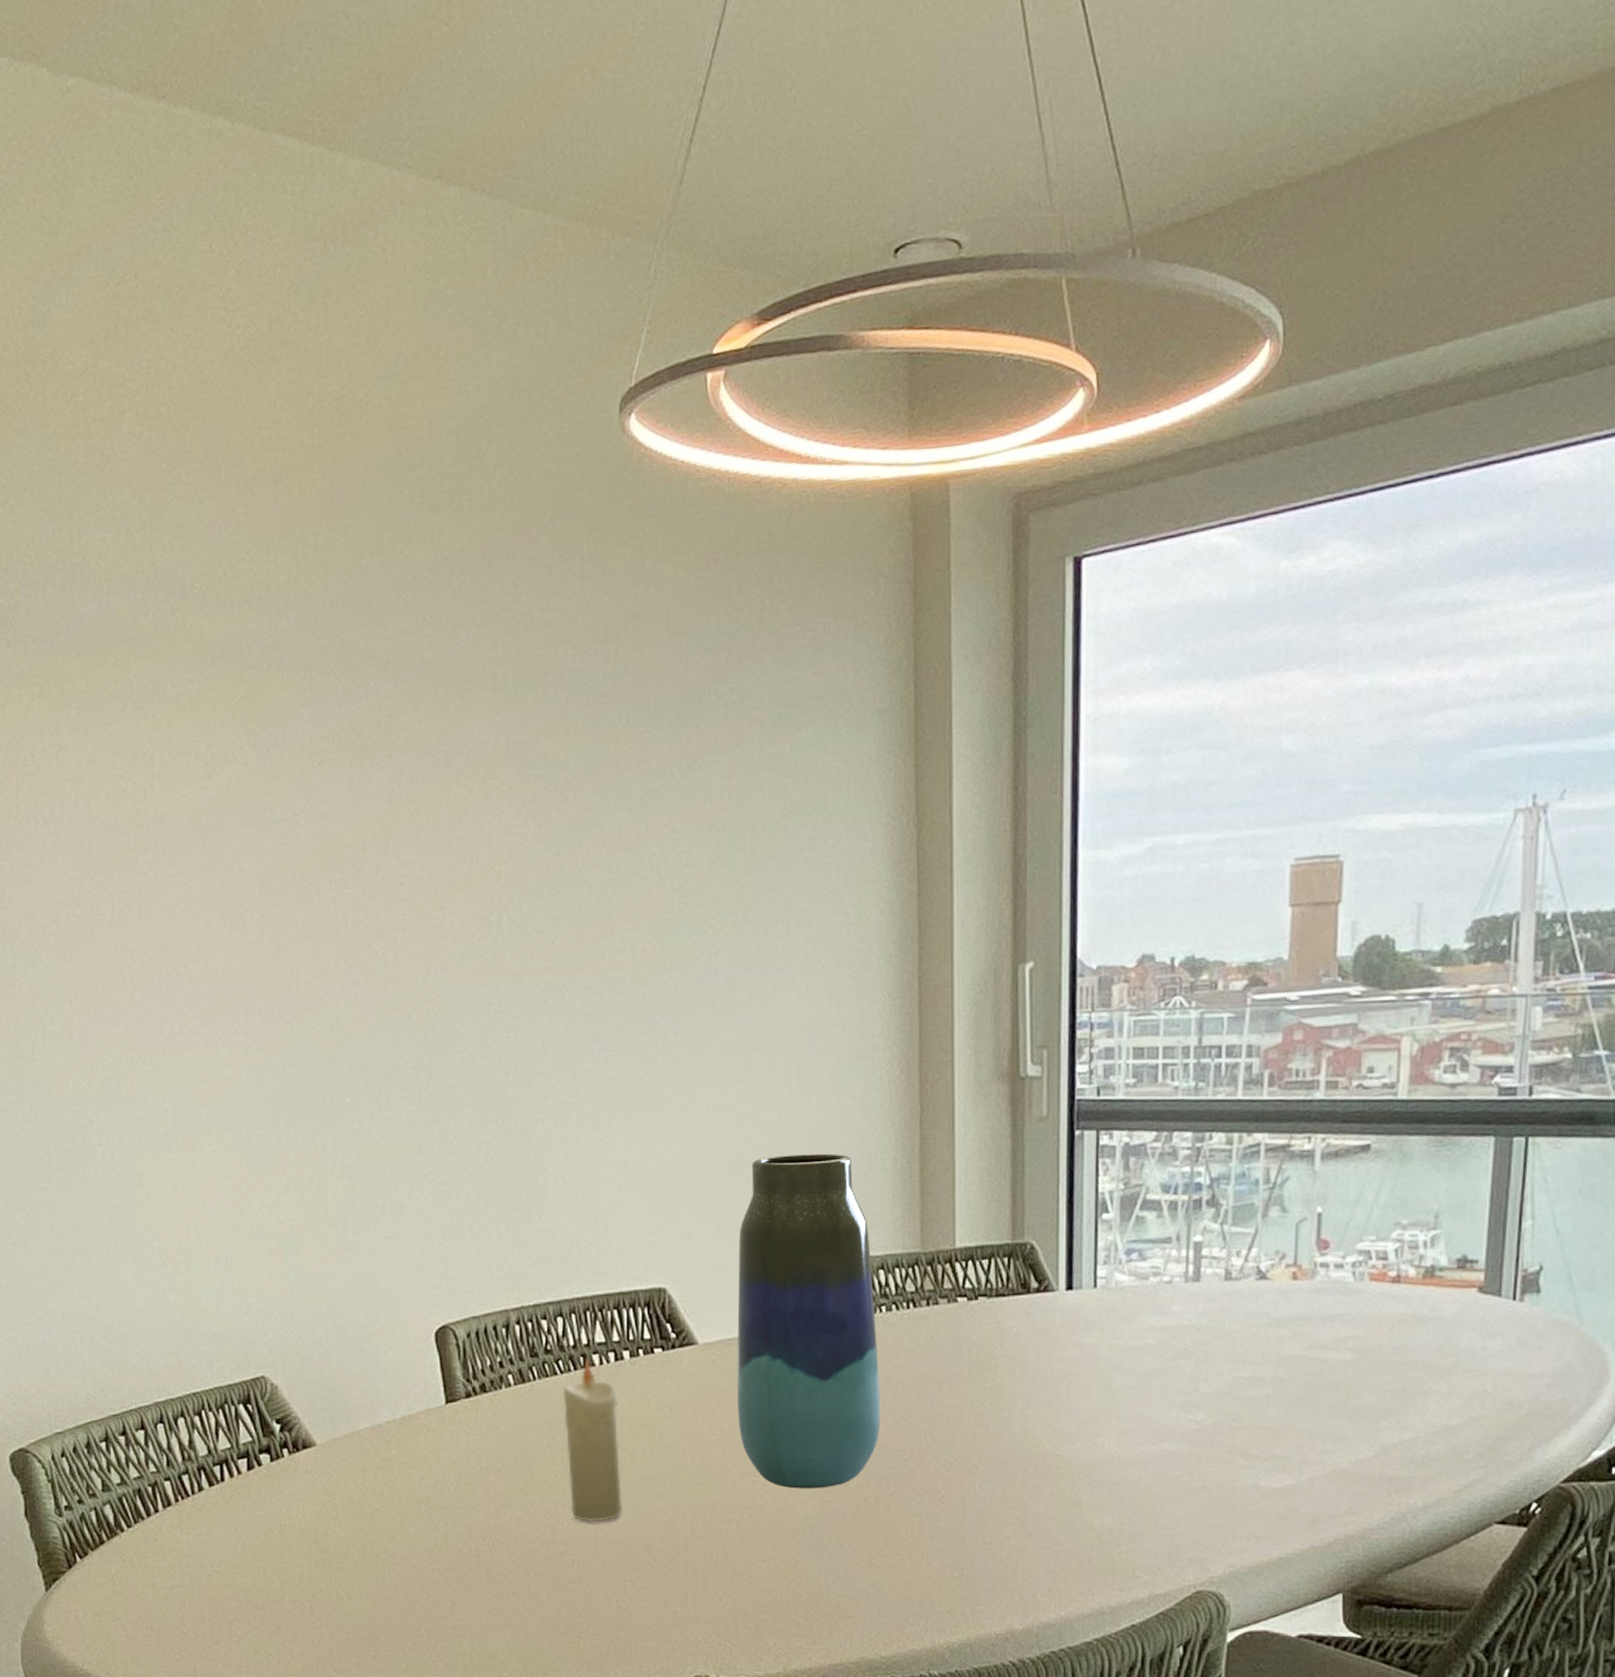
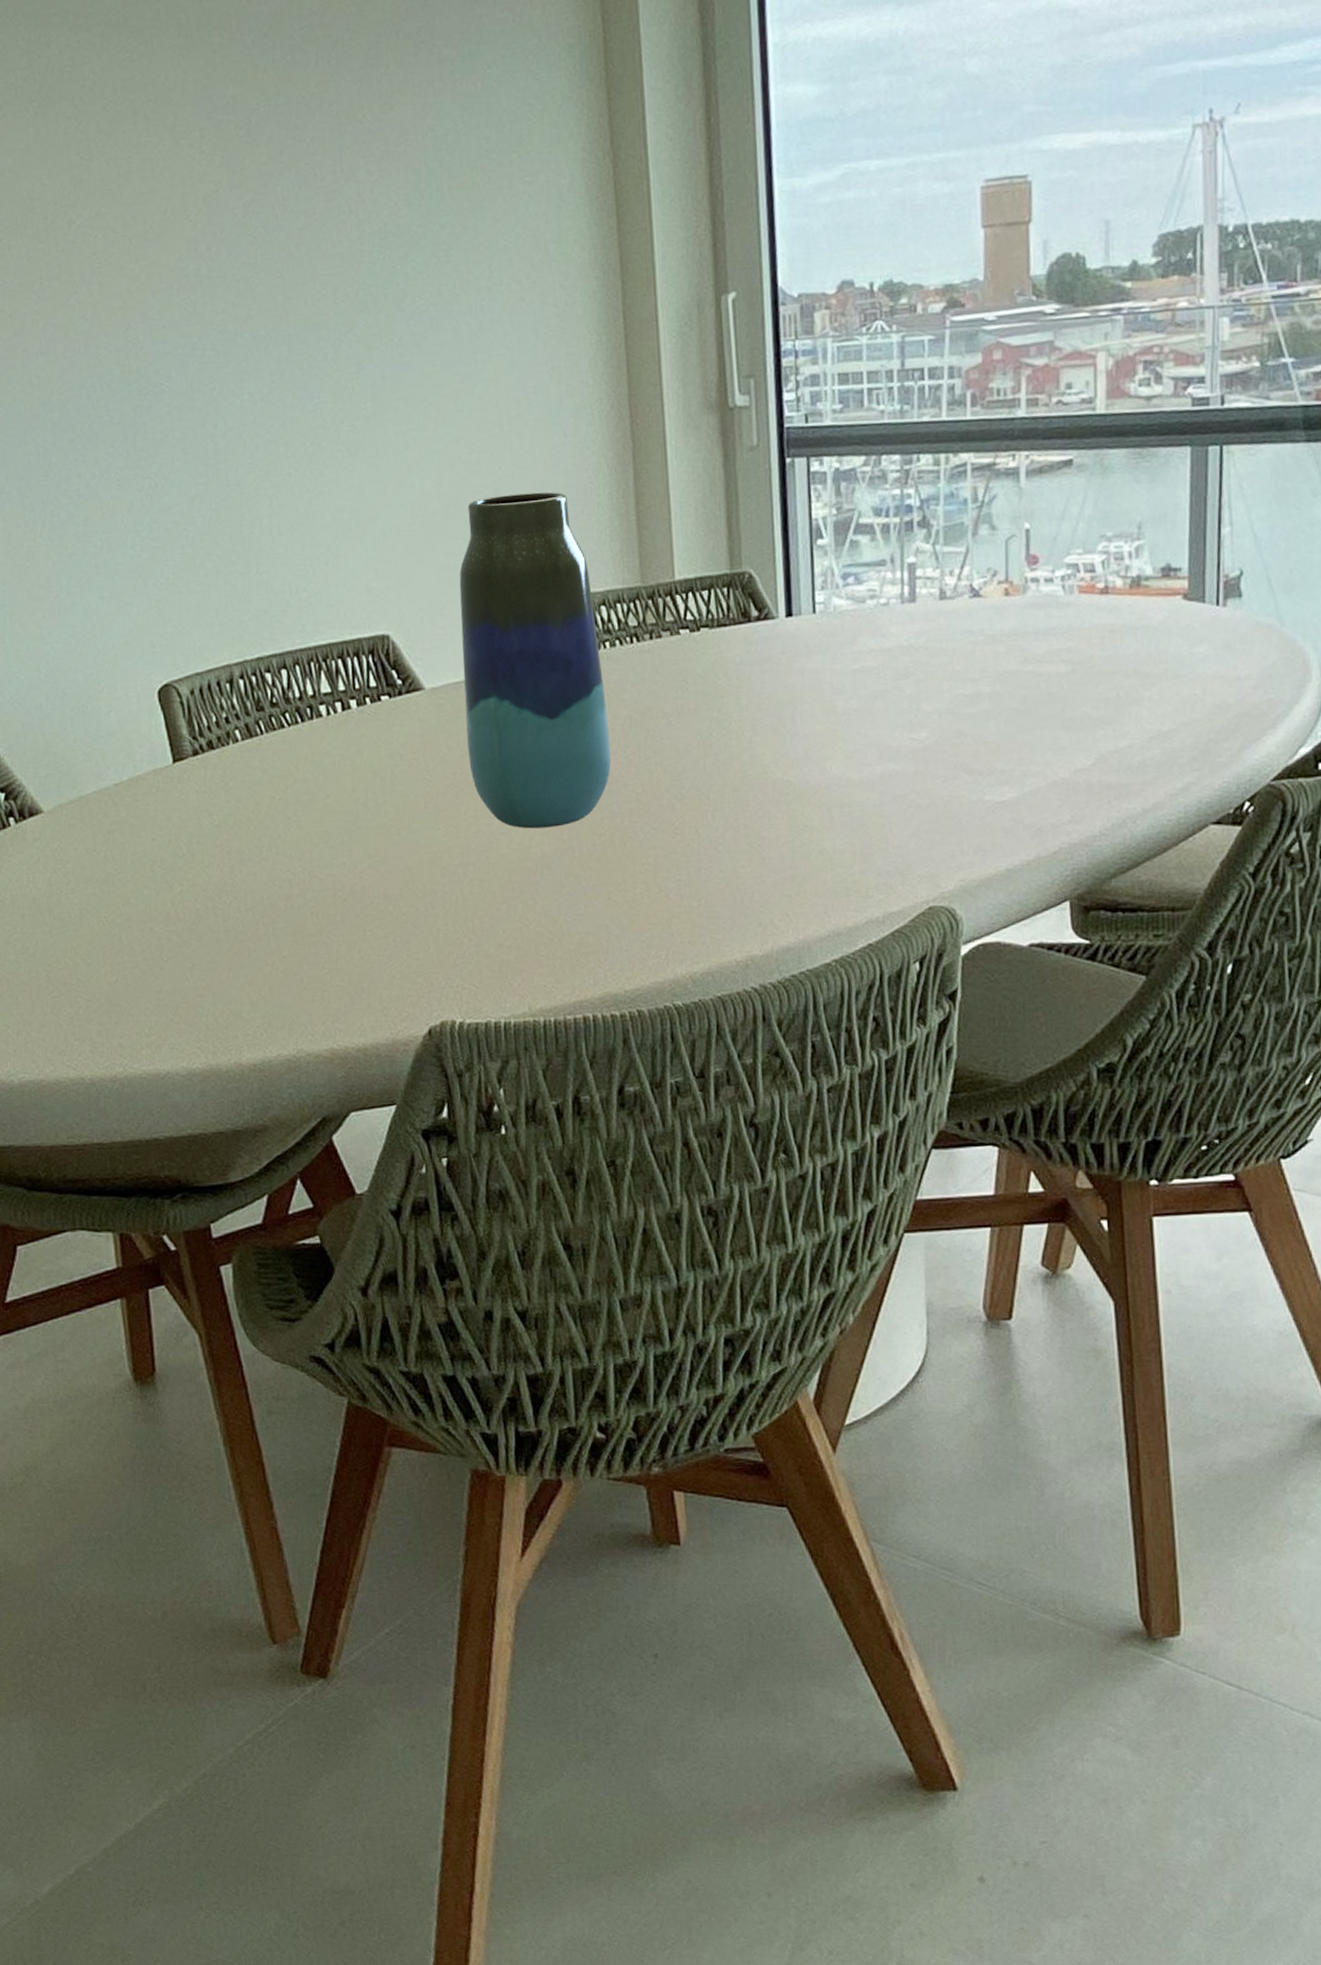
candle: present [562,1357,622,1523] -> none [291,709,358,875]

